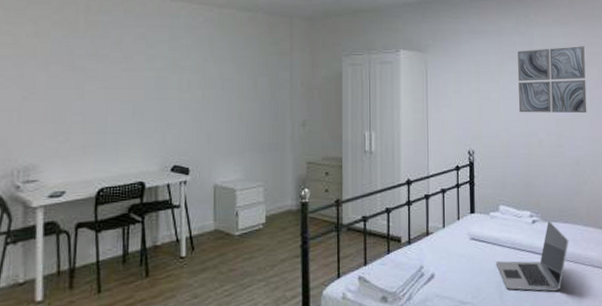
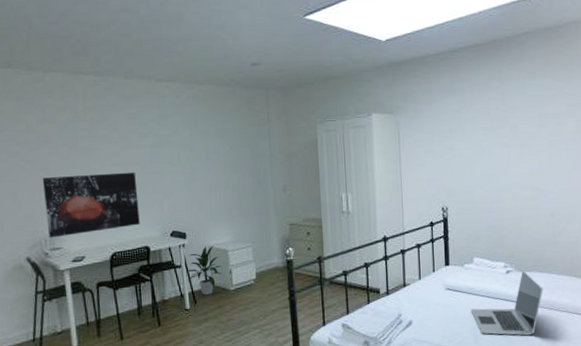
wall art: none [23,96,138,169] -> present [42,172,140,238]
indoor plant: none [183,184,228,241] -> present [184,246,223,296]
wall art: present [518,46,587,114] -> none [491,97,564,169]

